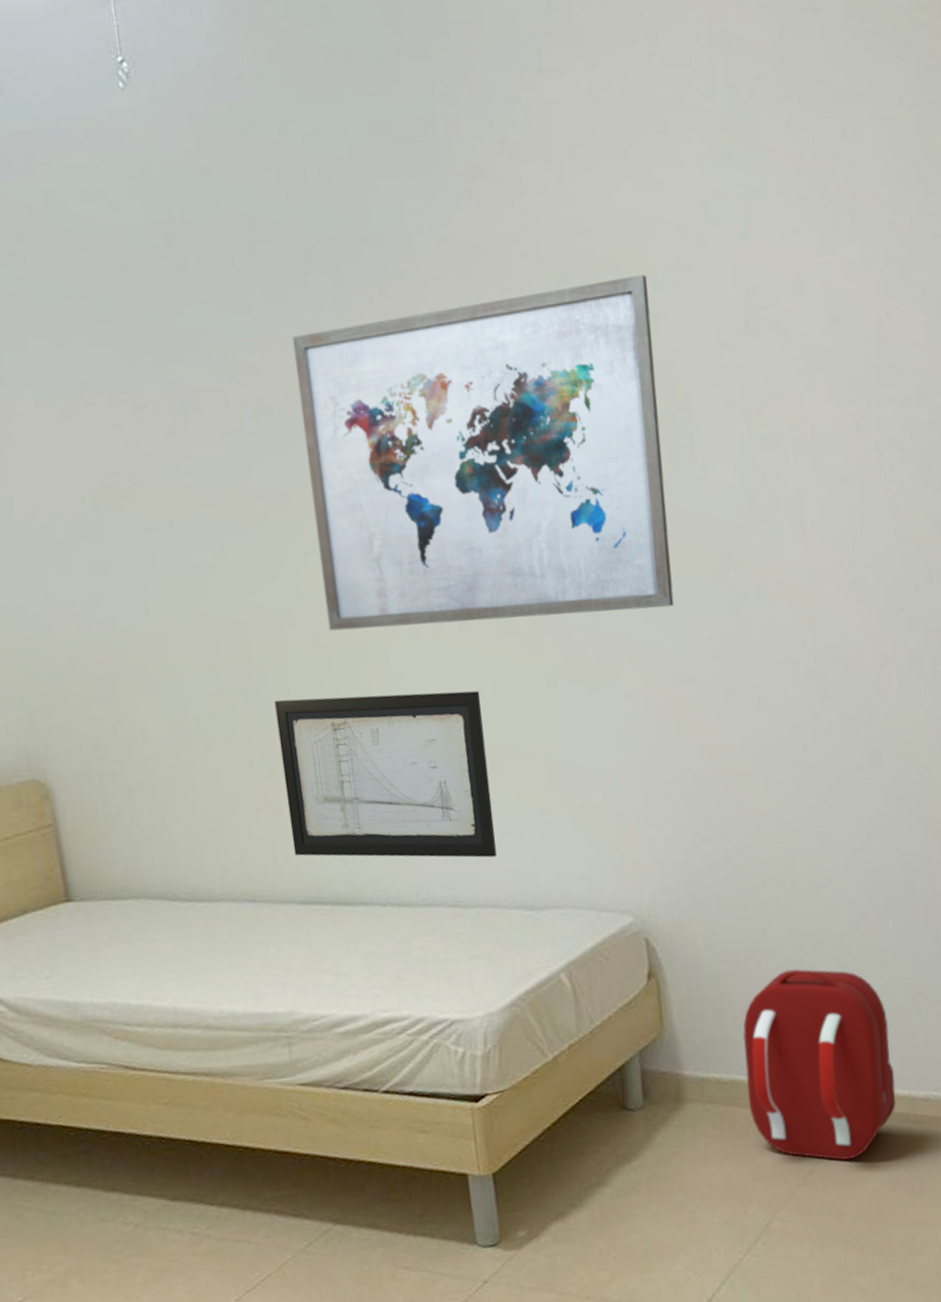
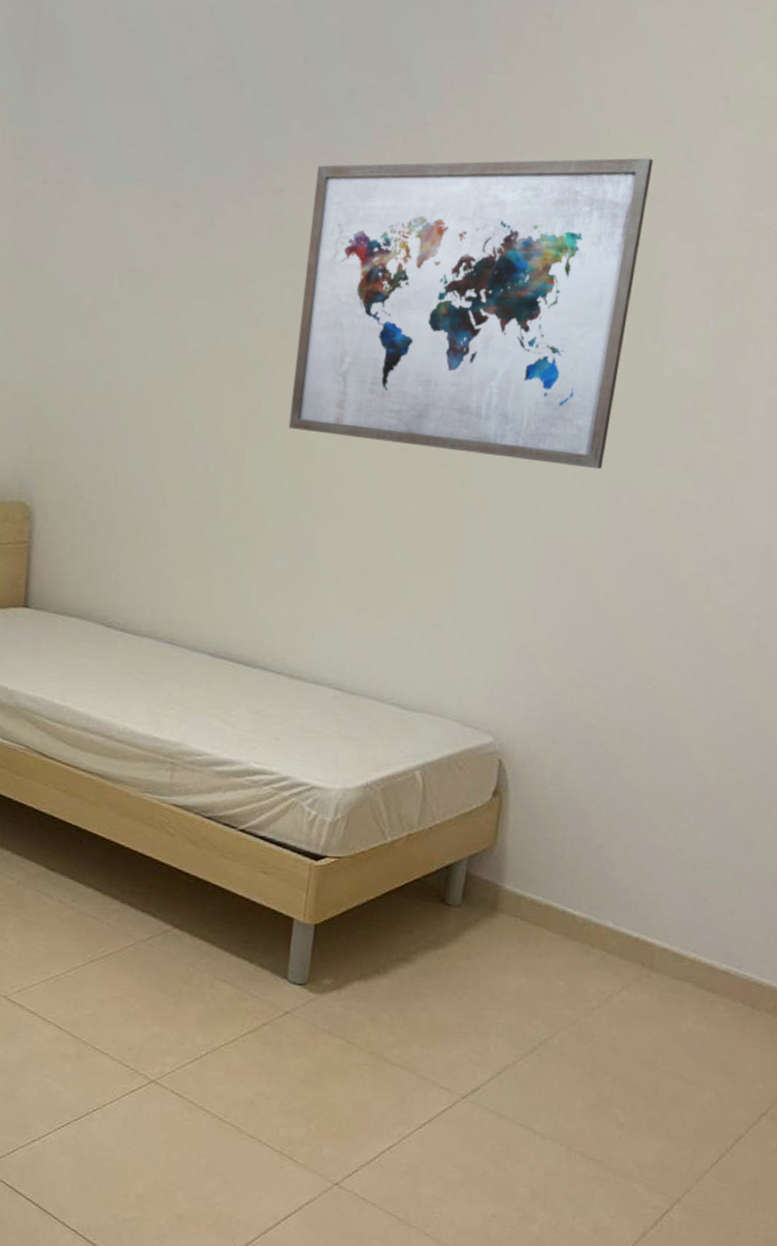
wall art: present [274,691,497,858] -> none [214,478,406,656]
backpack: present [742,968,896,1160] -> none [556,821,709,1006]

